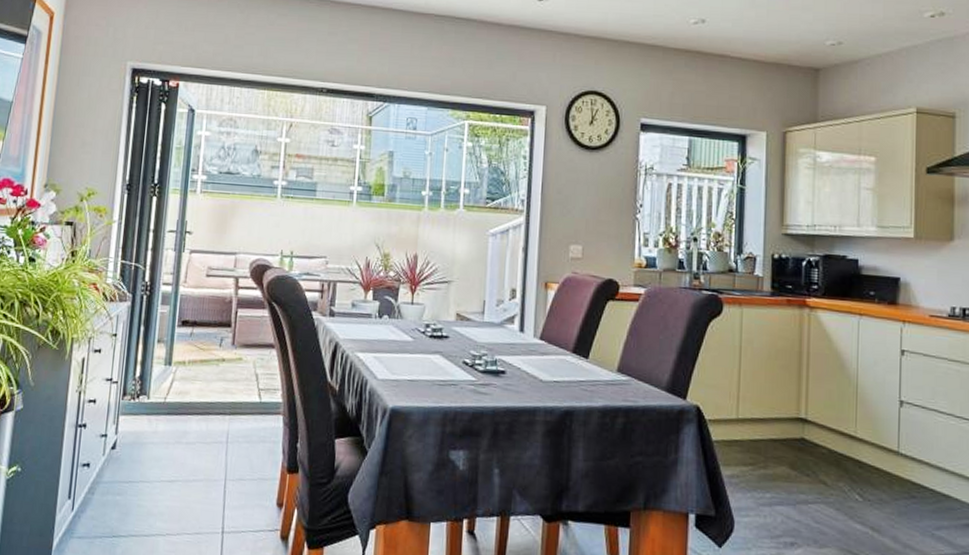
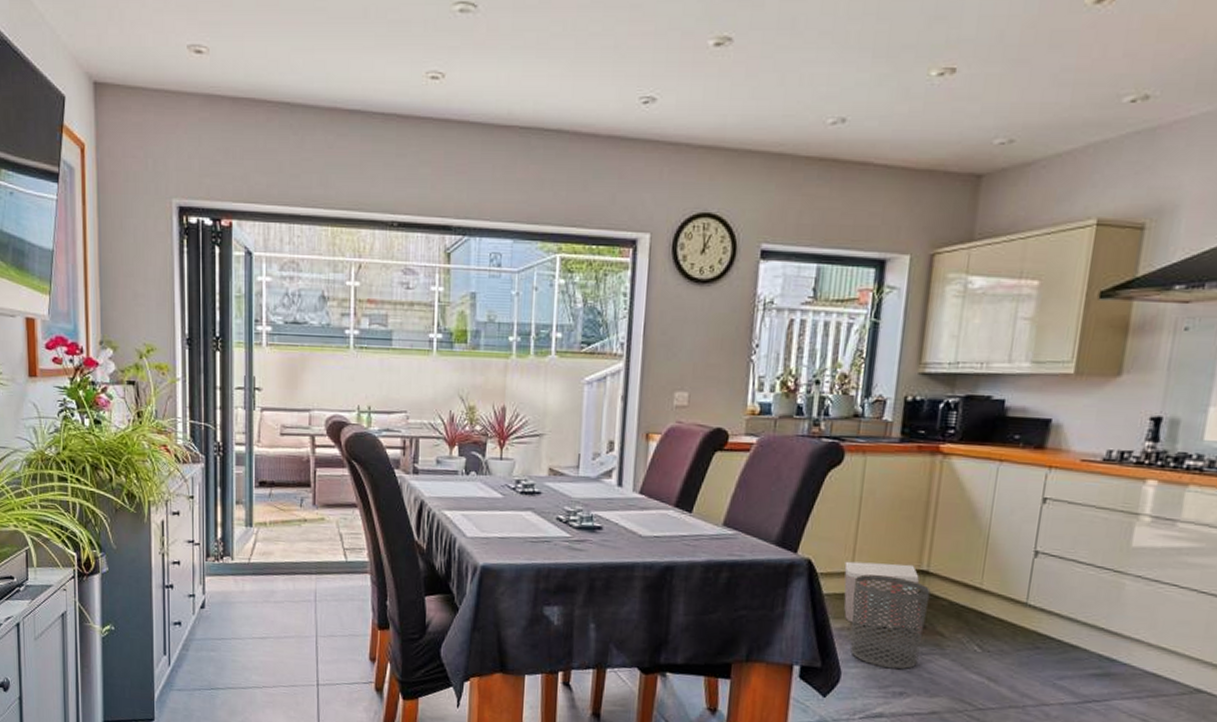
architectural model: none [730,408,806,483] -> present [844,561,923,635]
waste bin: none [740,421,810,519] -> present [850,574,931,670]

